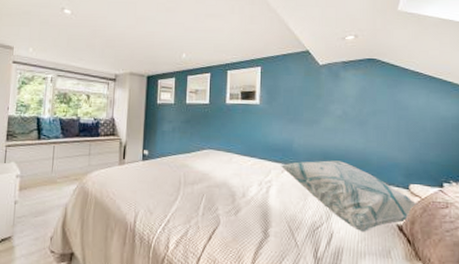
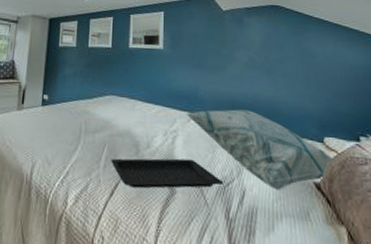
serving tray: none [209,206,314,233] -> present [111,158,224,189]

